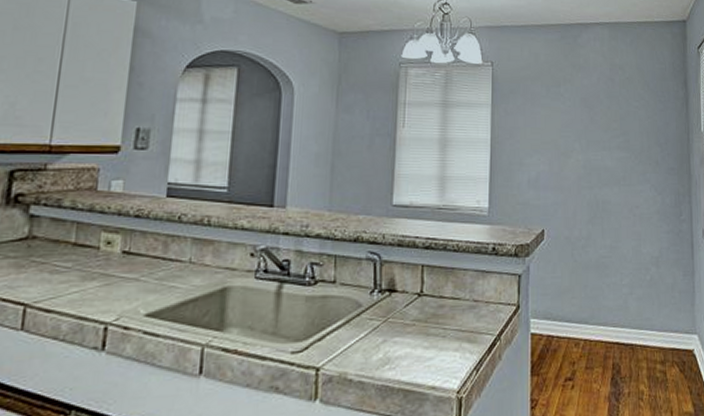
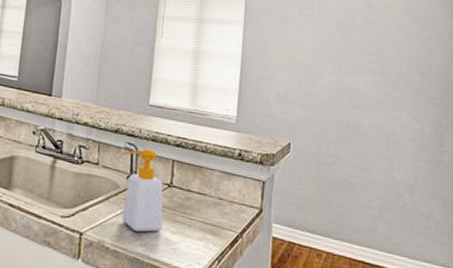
soap bottle: none [362,256,414,355] -> present [121,149,163,232]

